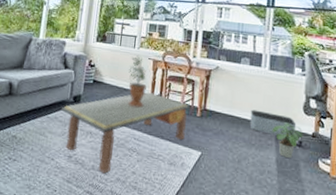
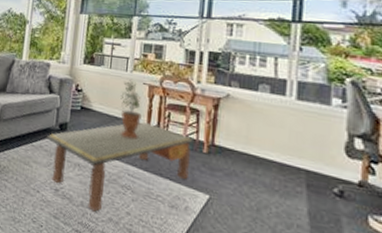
storage bin: present [249,109,297,136] -> none [271,147,336,183]
potted plant: present [272,122,304,158] -> none [301,165,346,211]

